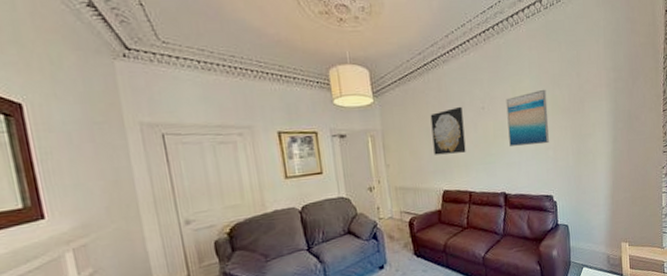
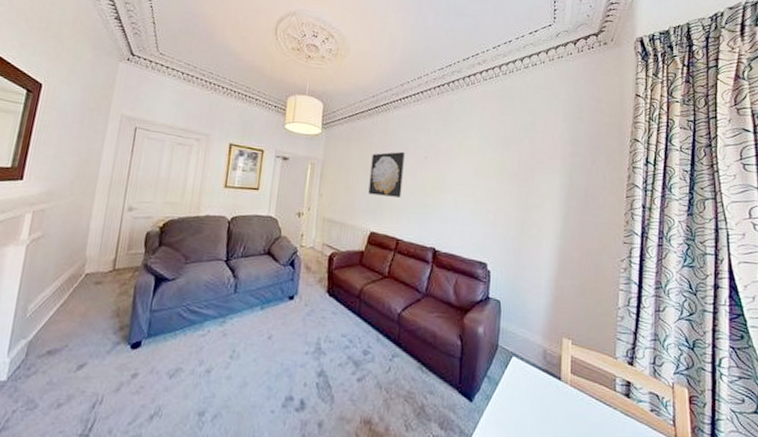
wall art: present [506,89,549,146] -> none [447,150,495,207]

